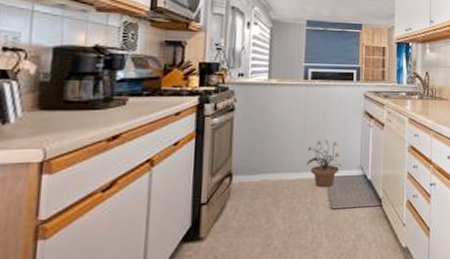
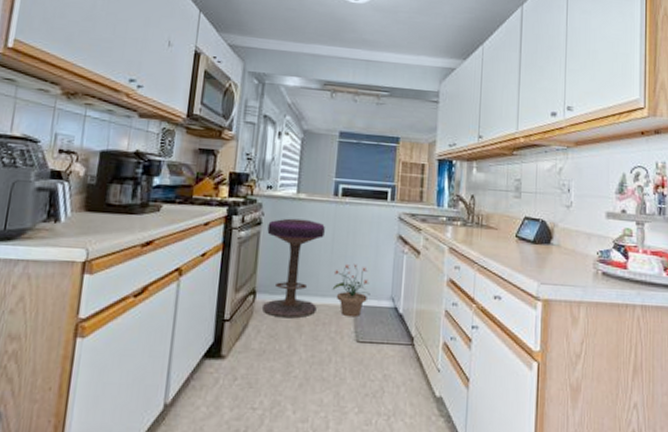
stool: none [240,103,297,196] -> present [262,218,325,319]

